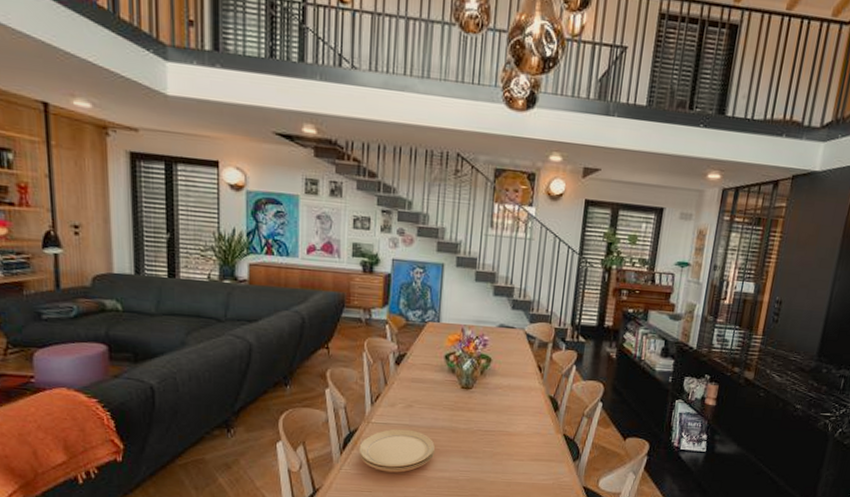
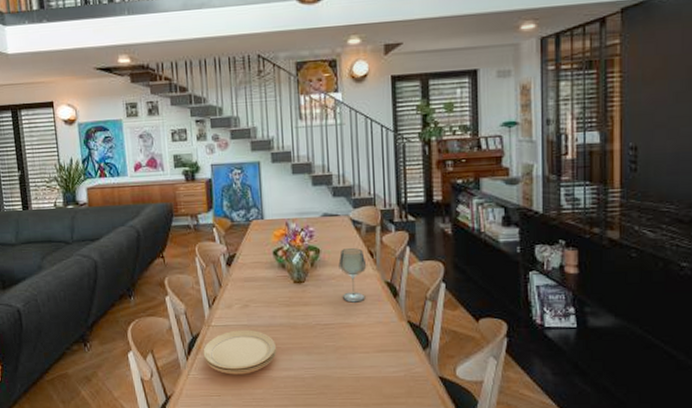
wine glass: none [507,360,534,413] -> present [338,247,367,303]

